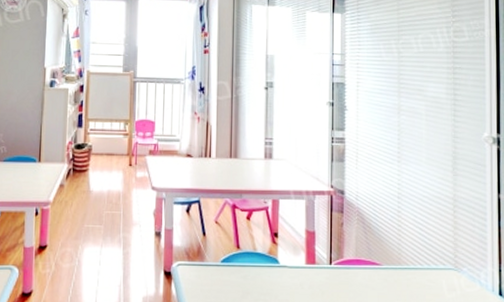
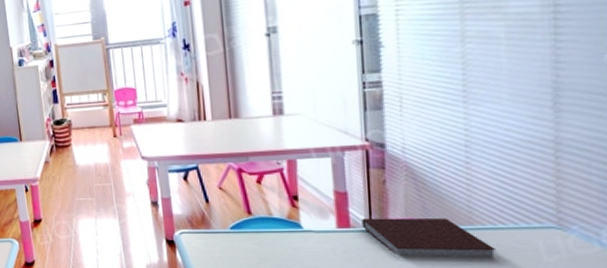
notebook: none [324,256,416,295] -> present [361,217,497,258]

